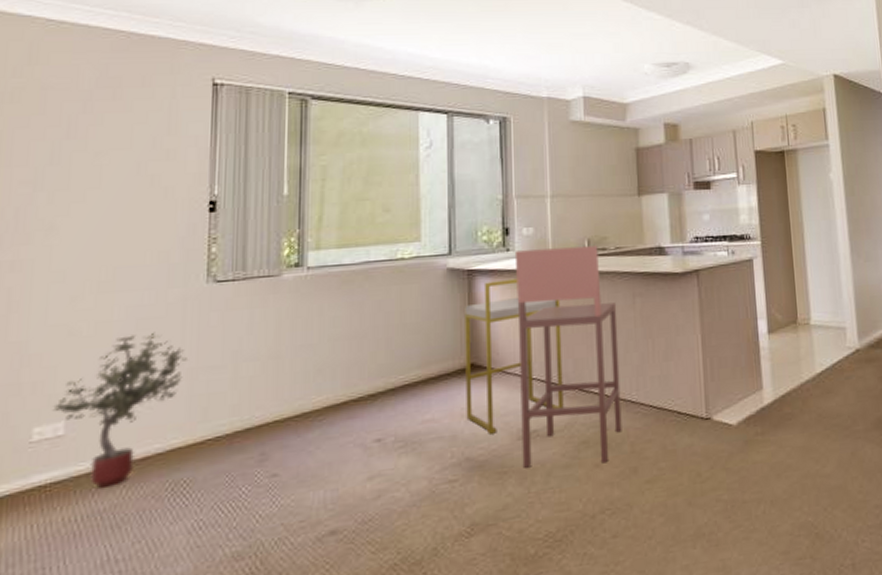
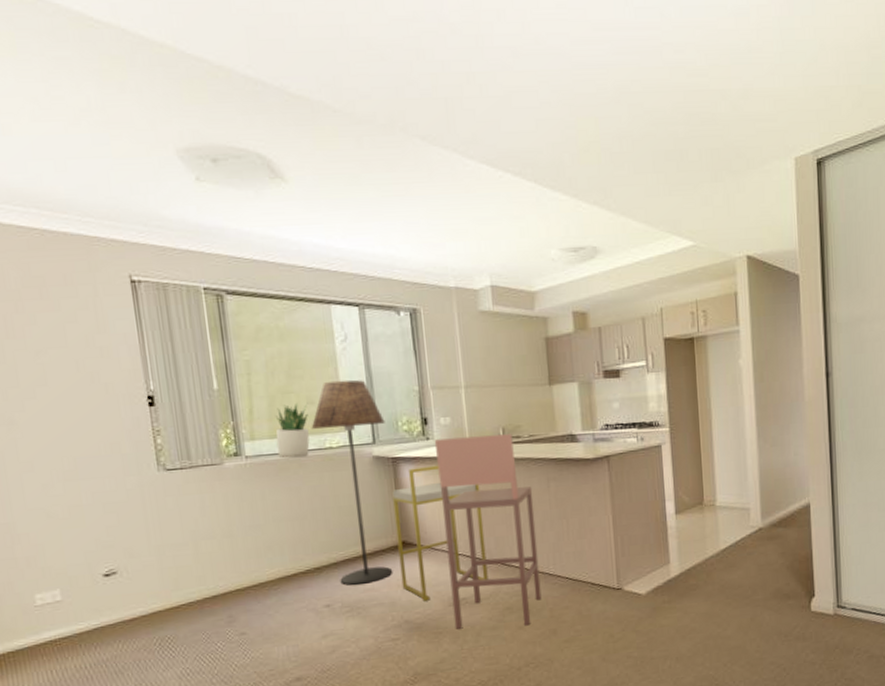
potted tree: present [53,332,187,488] -> none [47,514,153,643]
planter: none [343,210,383,270] -> present [276,402,310,459]
floor lamp: none [383,187,464,416] -> present [311,379,392,586]

